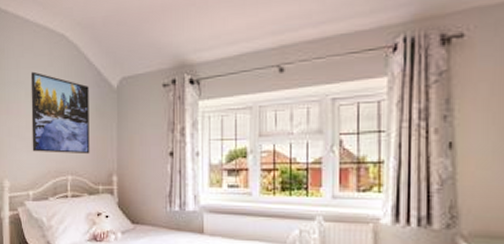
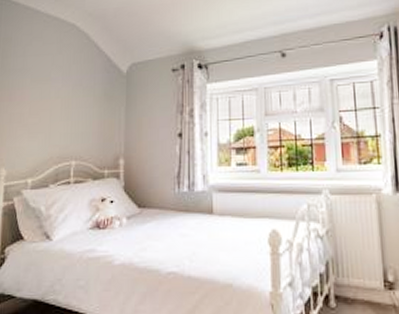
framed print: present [30,71,90,155] -> none [34,59,98,139]

